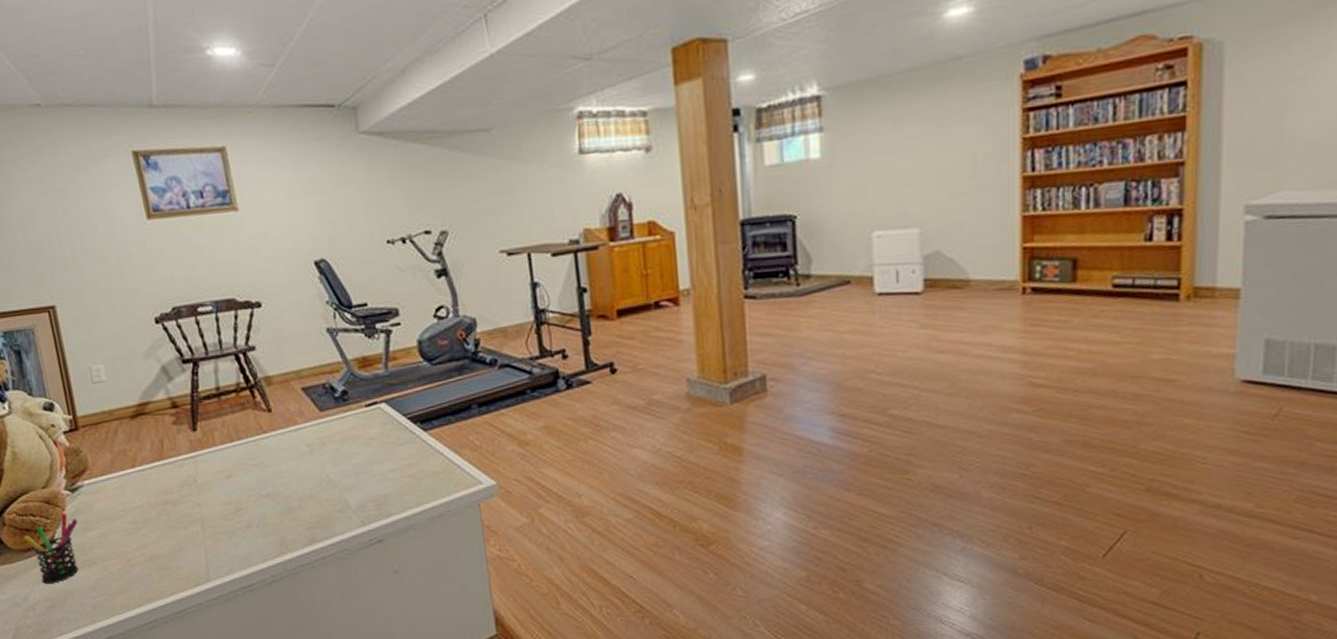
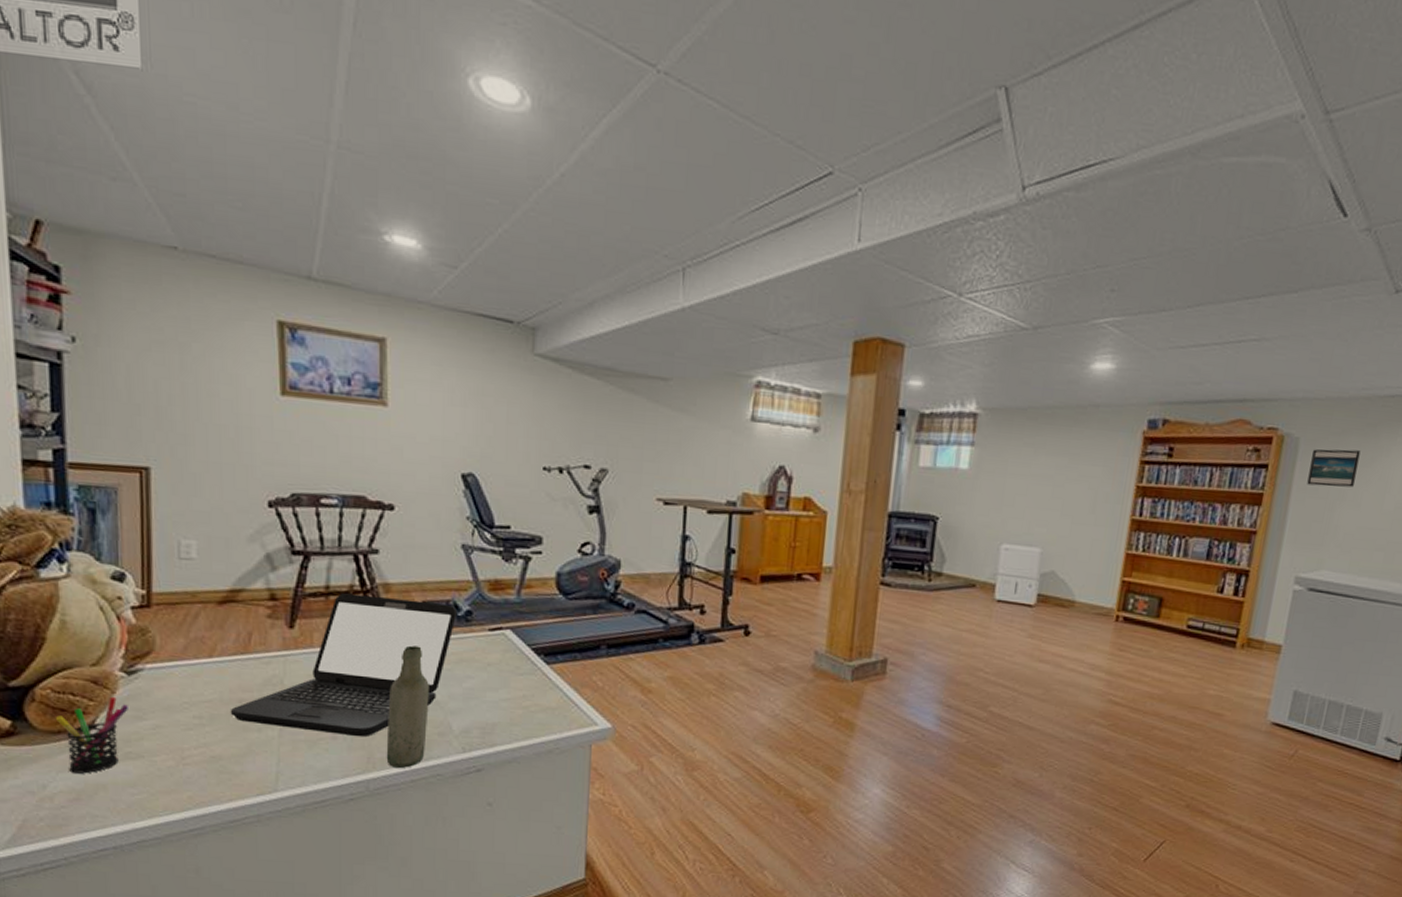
laptop: none [158,387,335,523] -> present [230,593,458,738]
bottle: none [287,431,330,547] -> present [386,645,429,768]
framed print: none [1242,39,1310,95] -> present [1307,449,1361,488]

